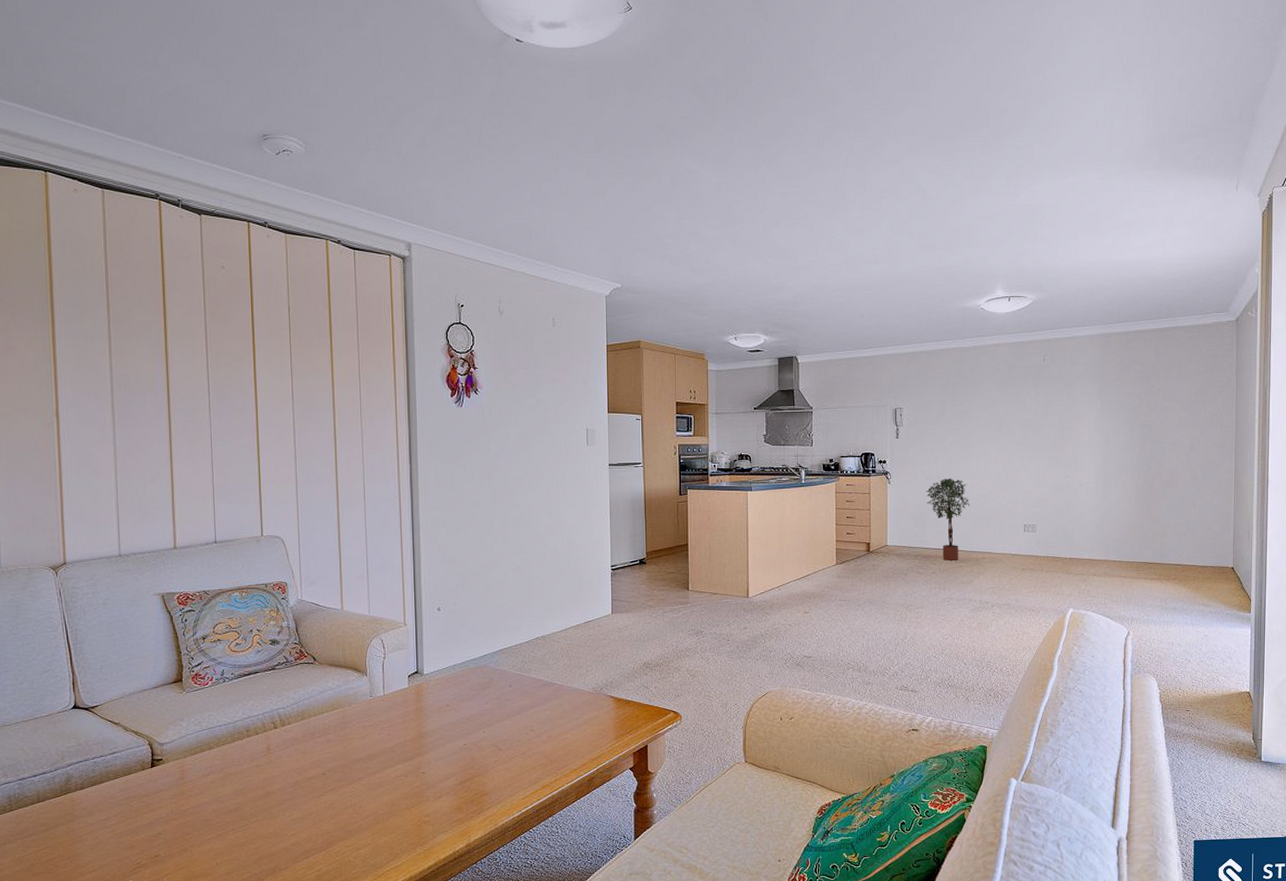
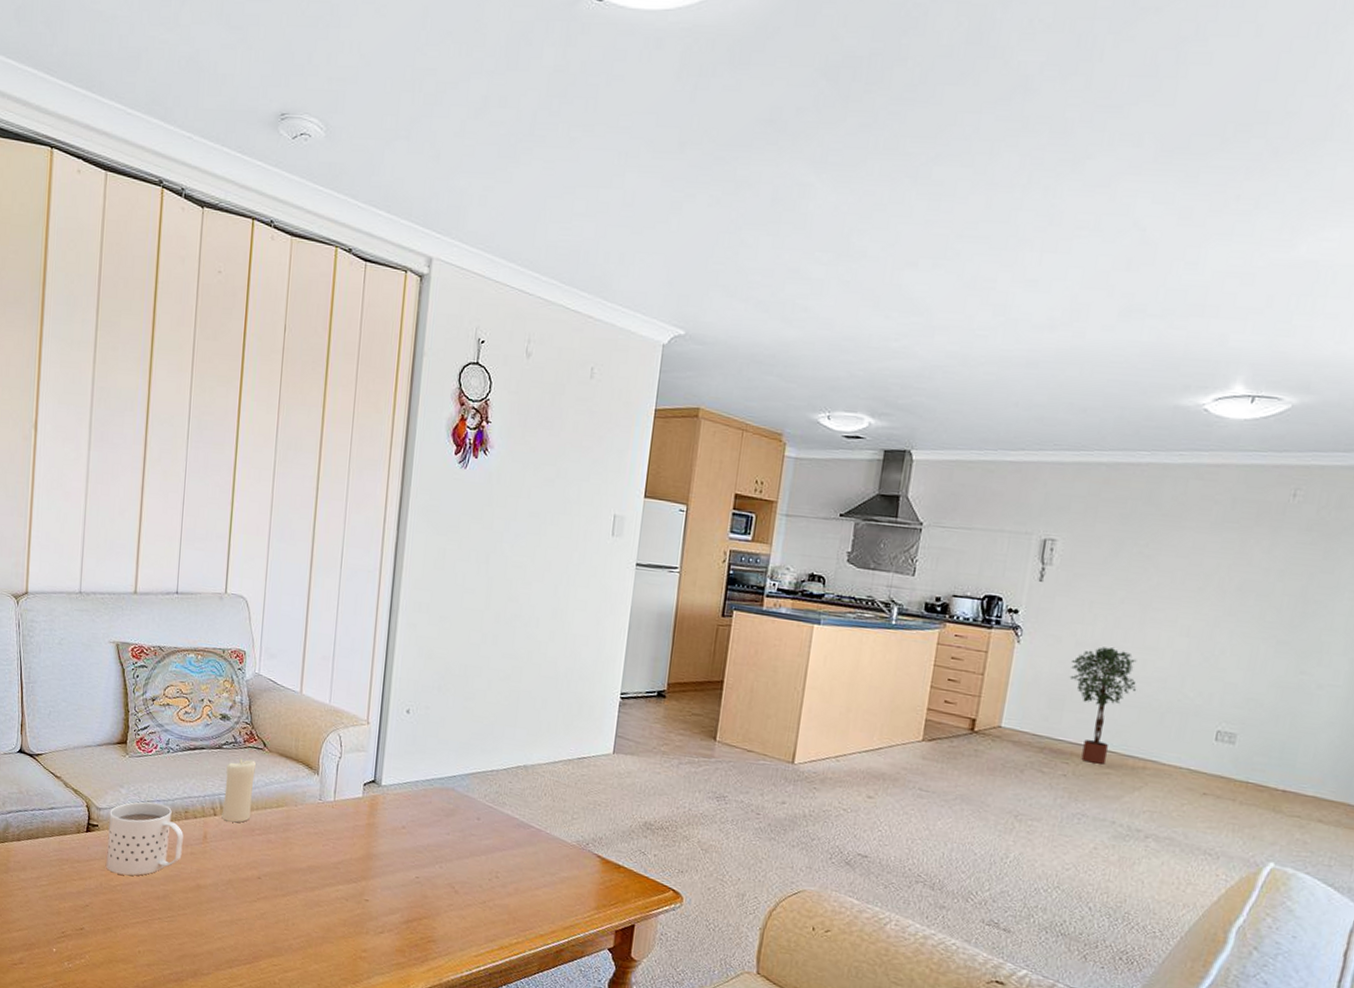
mug: none [173,728,248,799] -> present [105,801,184,876]
candle: none [281,674,309,731] -> present [221,758,257,823]

